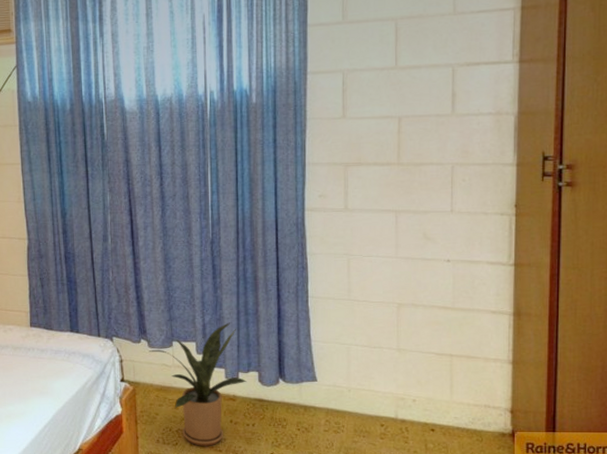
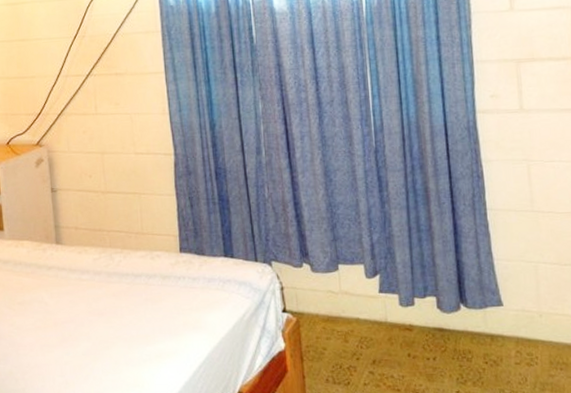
house plant: present [148,322,247,446] -> none [312,241,424,385]

